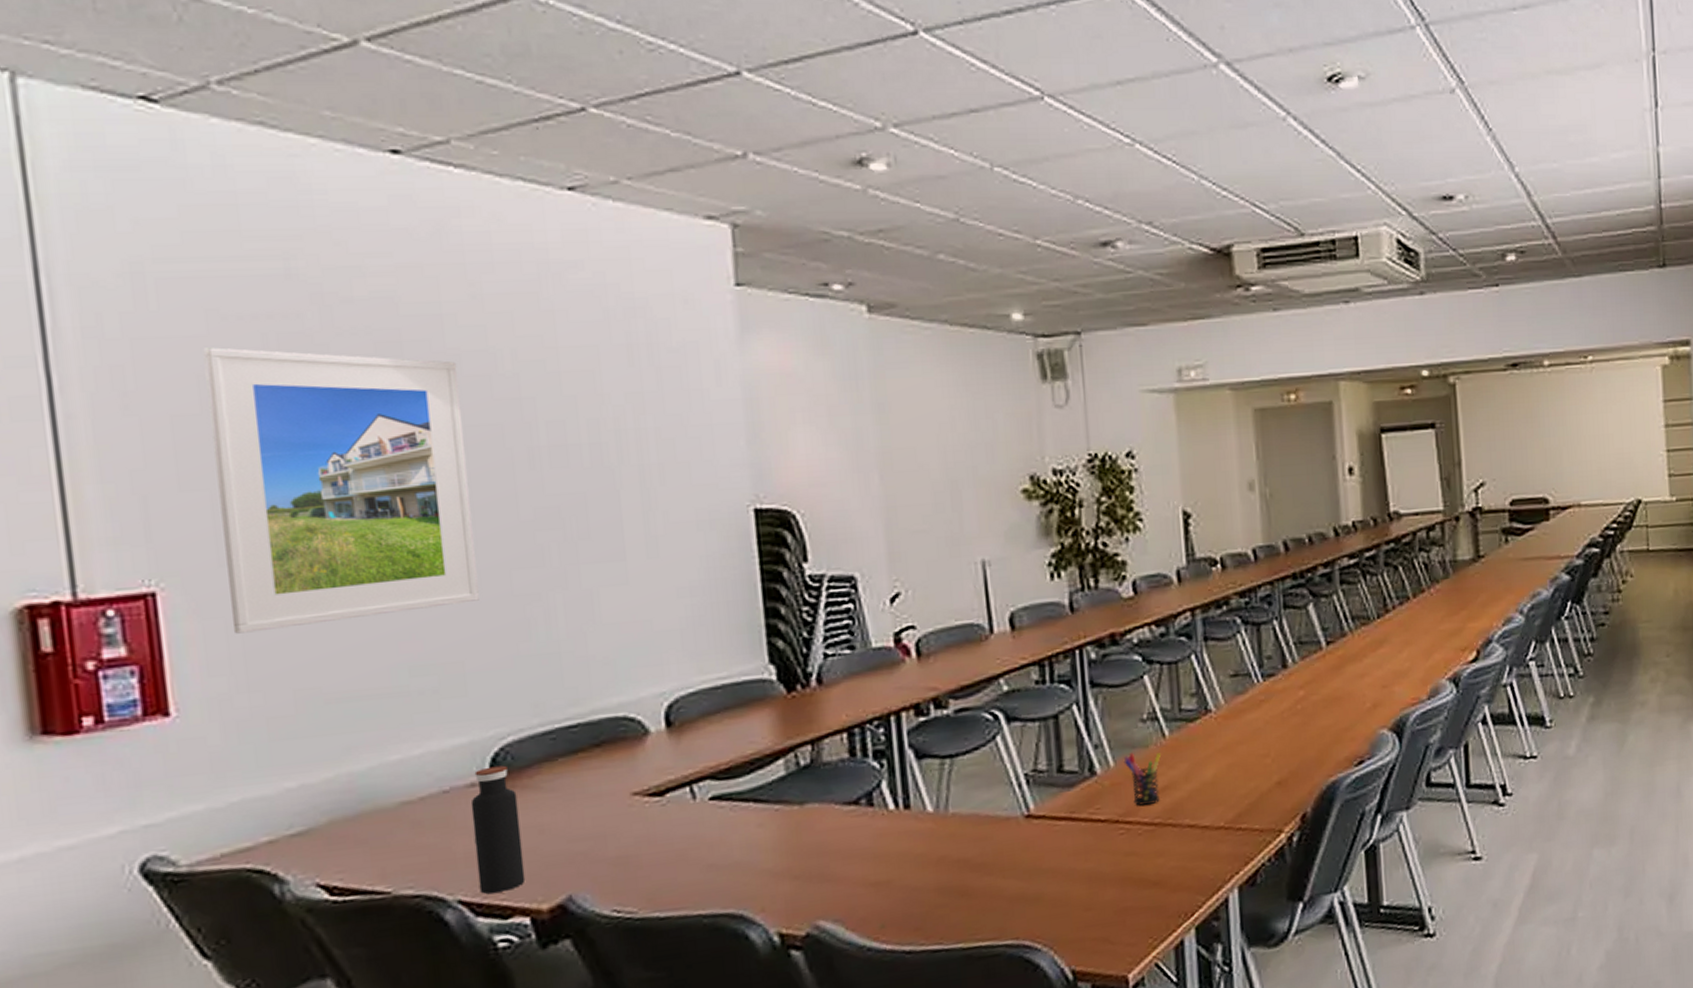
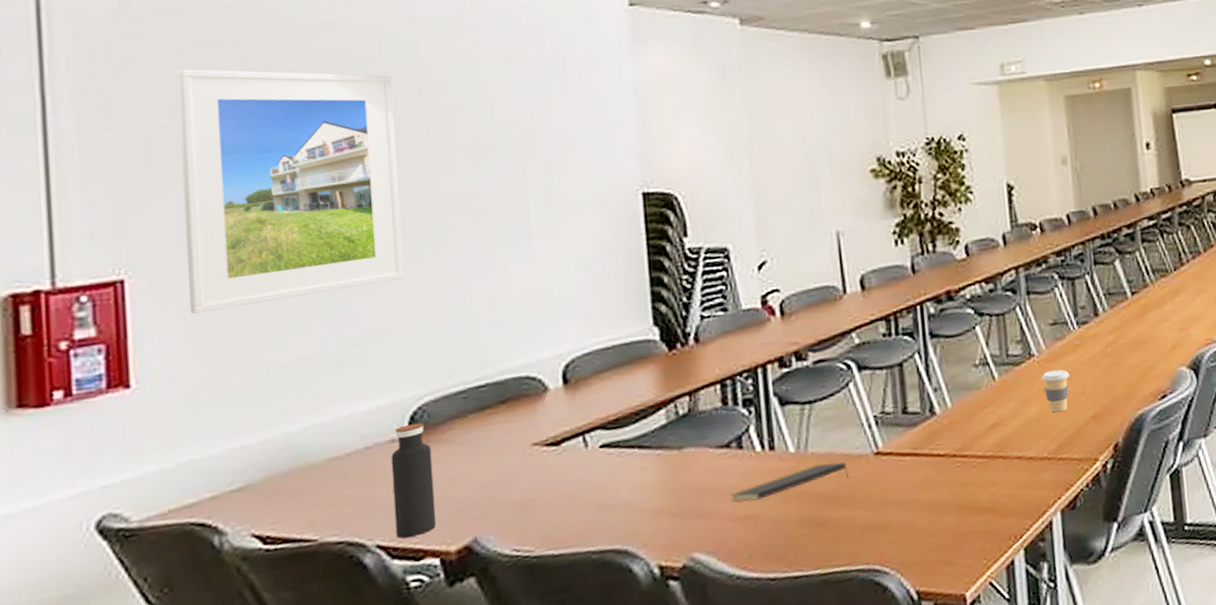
notepad: none [858,825,996,865] -> present [729,462,849,502]
pen holder: present [1123,752,1161,806] -> none [959,394,991,441]
coffee cup: none [1219,727,1252,777] -> present [1041,369,1070,413]

